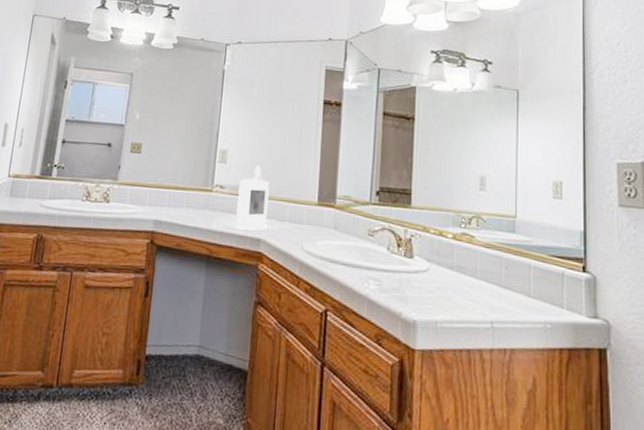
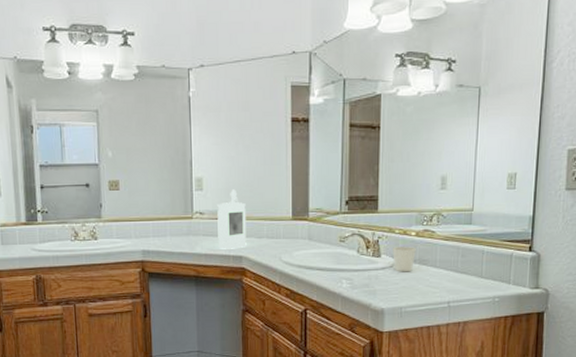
cup: none [427,248,453,280] -> present [393,247,416,272]

